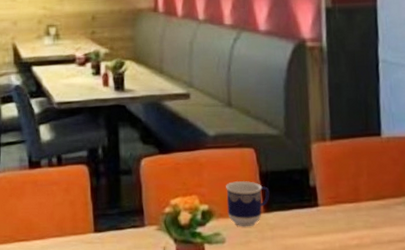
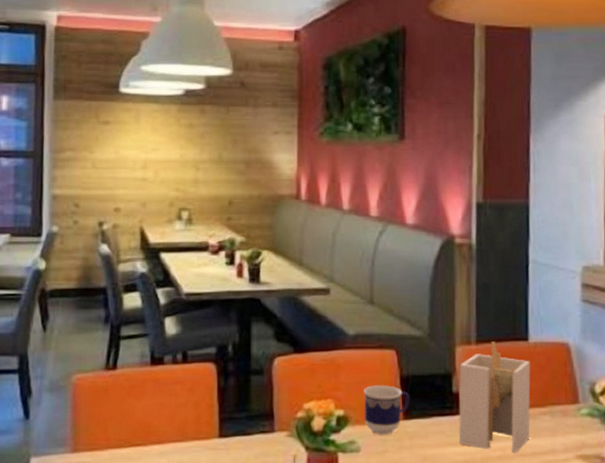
utensil holder: none [315,138,386,242] -> present [459,342,531,454]

